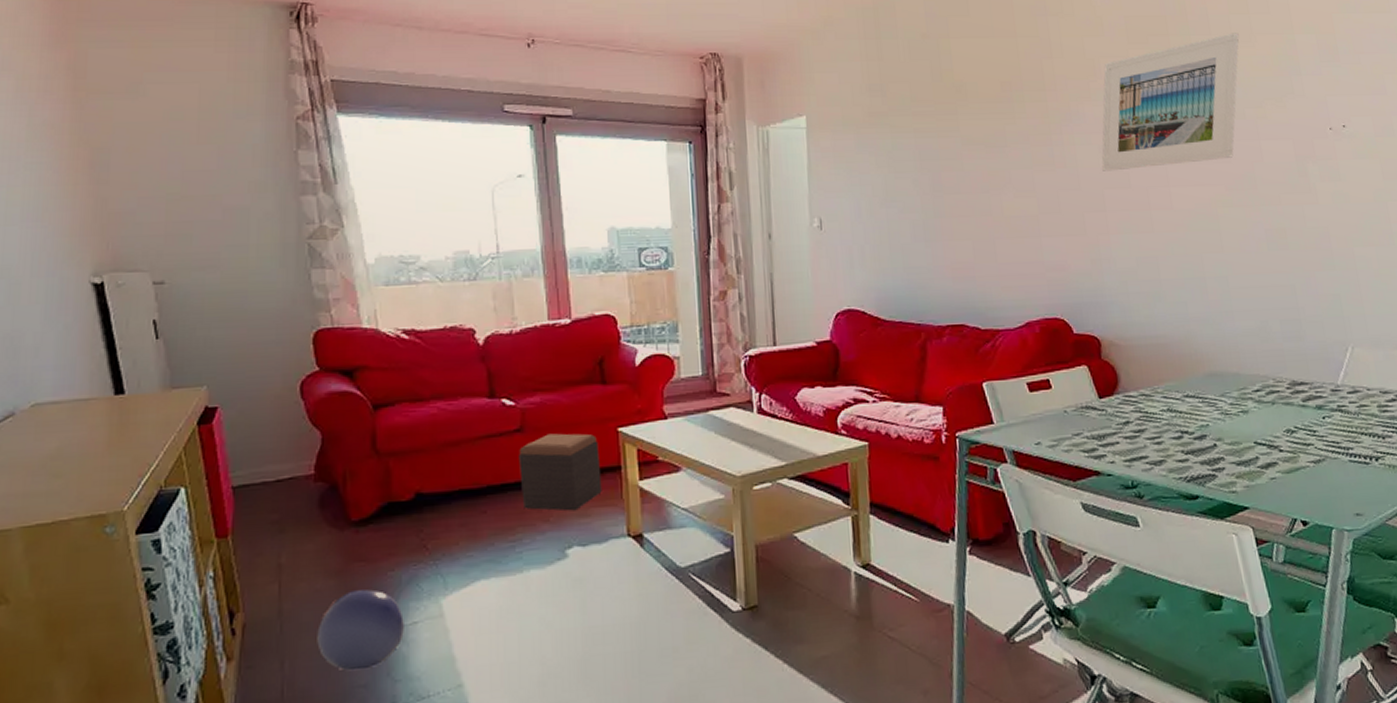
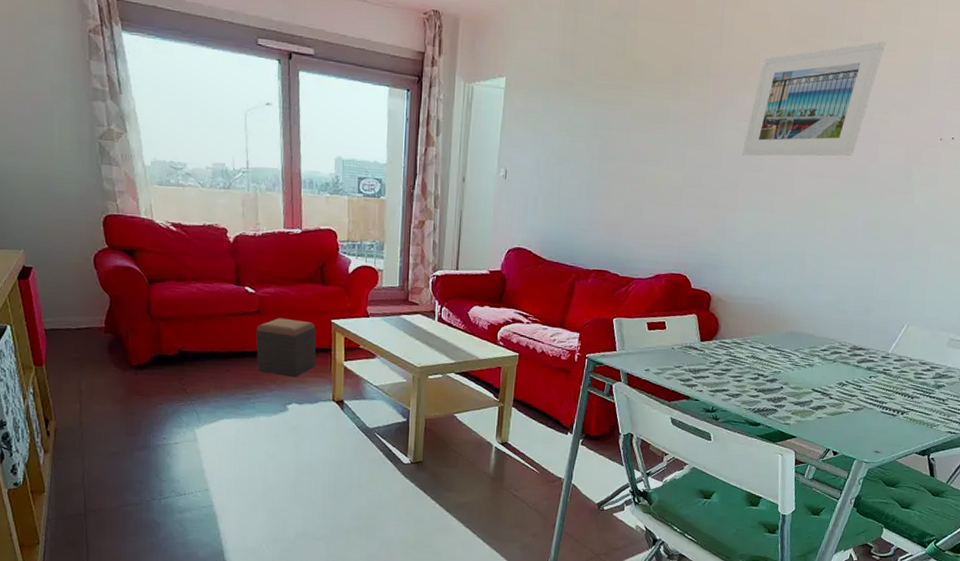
ball: present [317,589,404,671] -> none [107,415,169,471]

